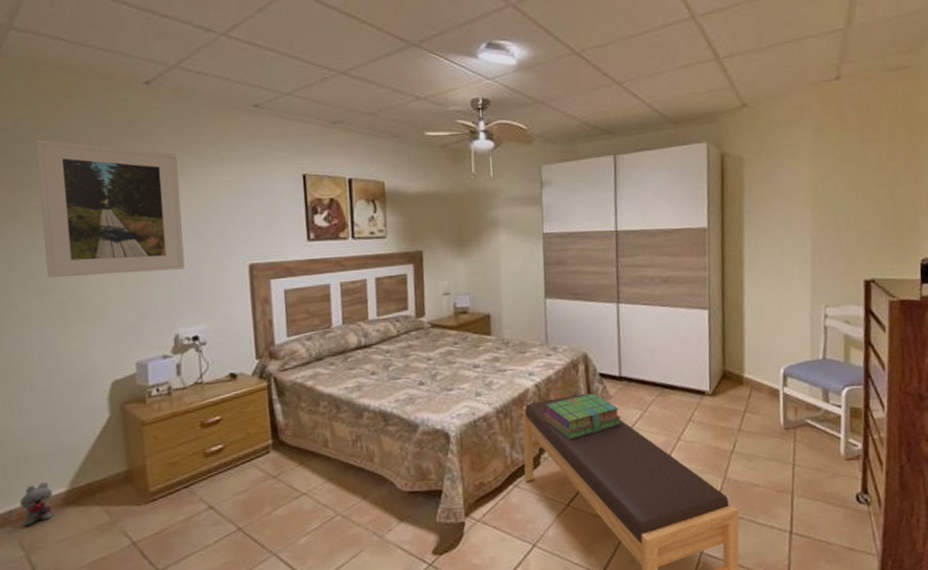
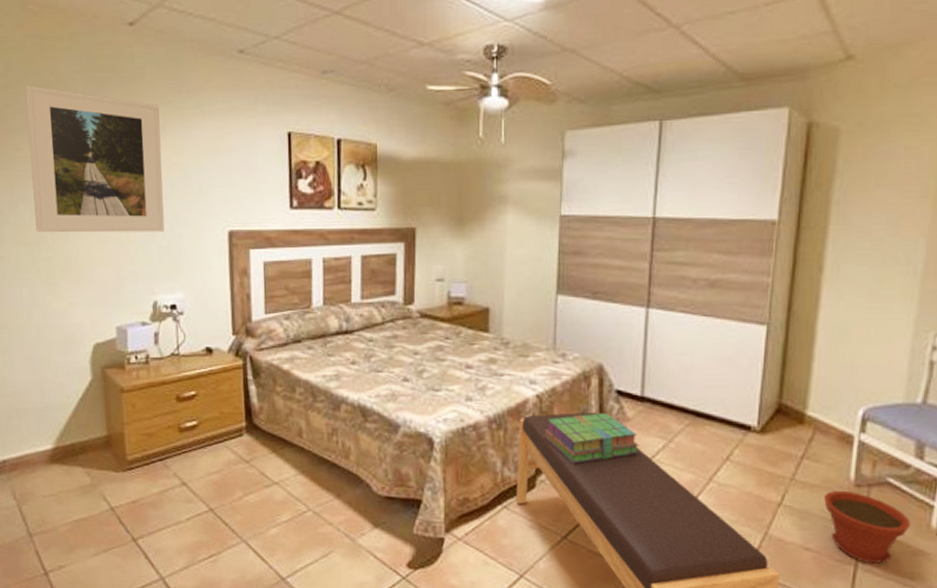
plush toy: present [19,481,53,528] -> none [12,436,40,479]
plant pot: none [764,434,827,490] -> present [824,490,911,563]

